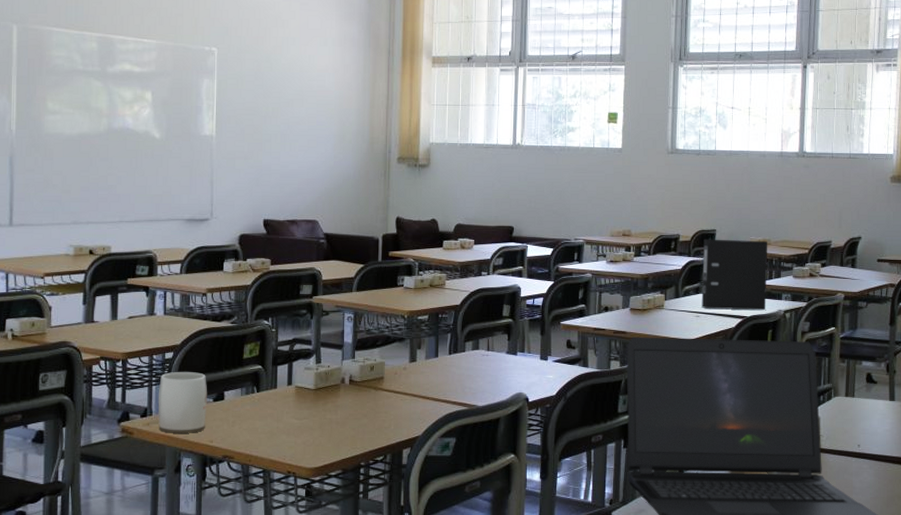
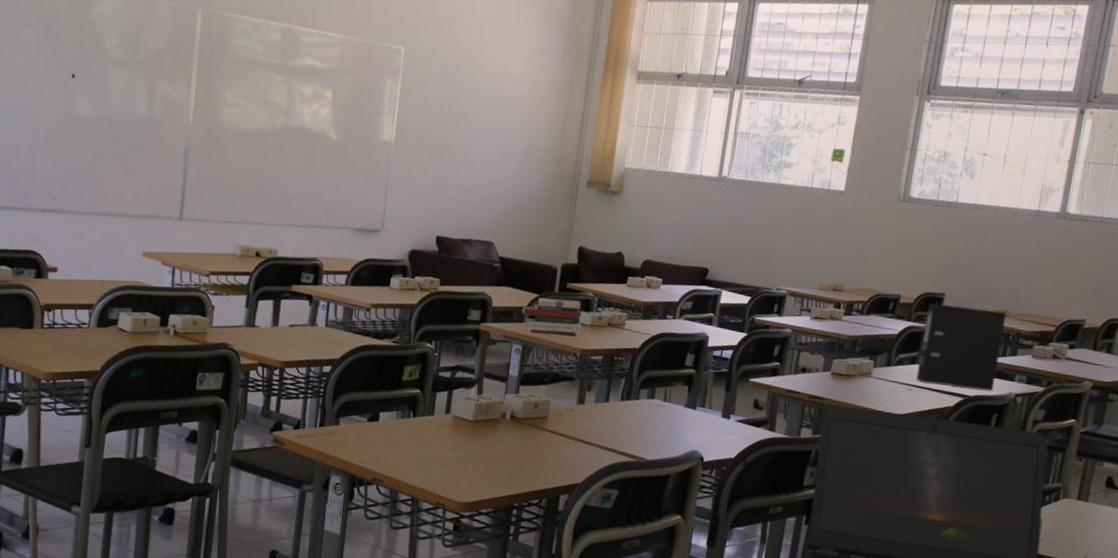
mug: present [157,371,208,433] -> none [310,386,363,452]
books: none [349,267,407,300] -> present [521,298,582,336]

